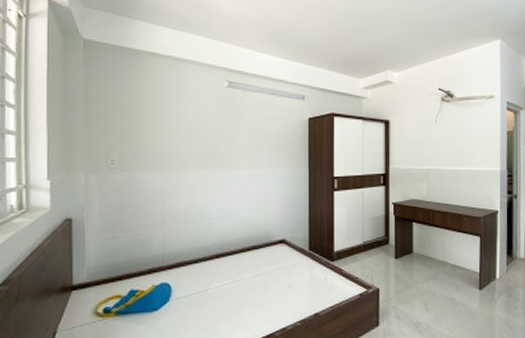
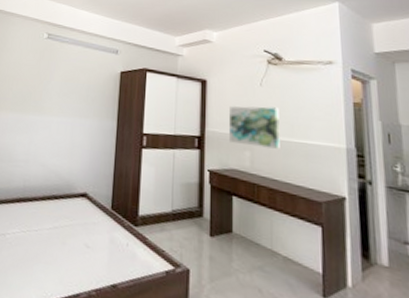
wall art: none [410,141,451,178] -> present [229,105,280,149]

